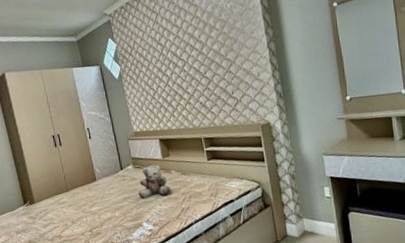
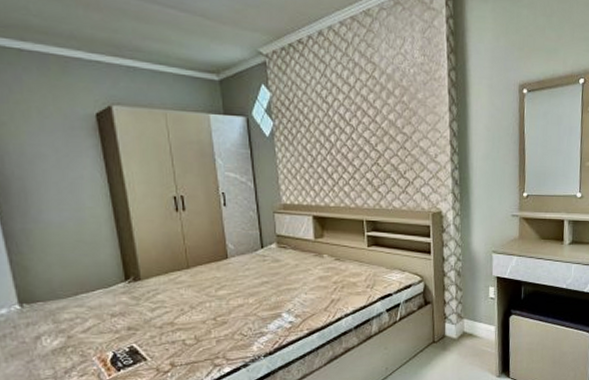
teddy bear: present [138,164,171,198] -> none [280,245,321,284]

